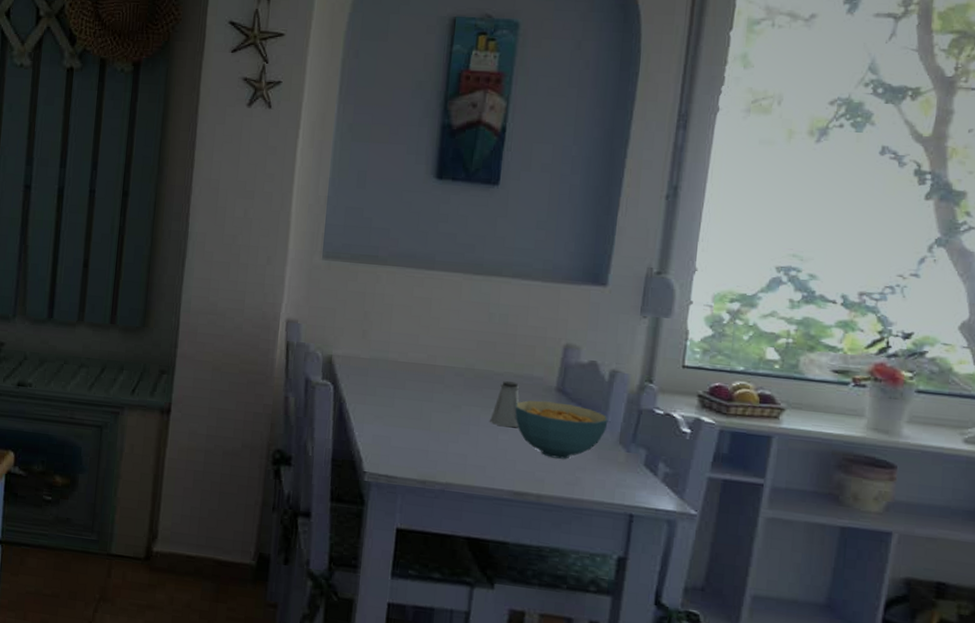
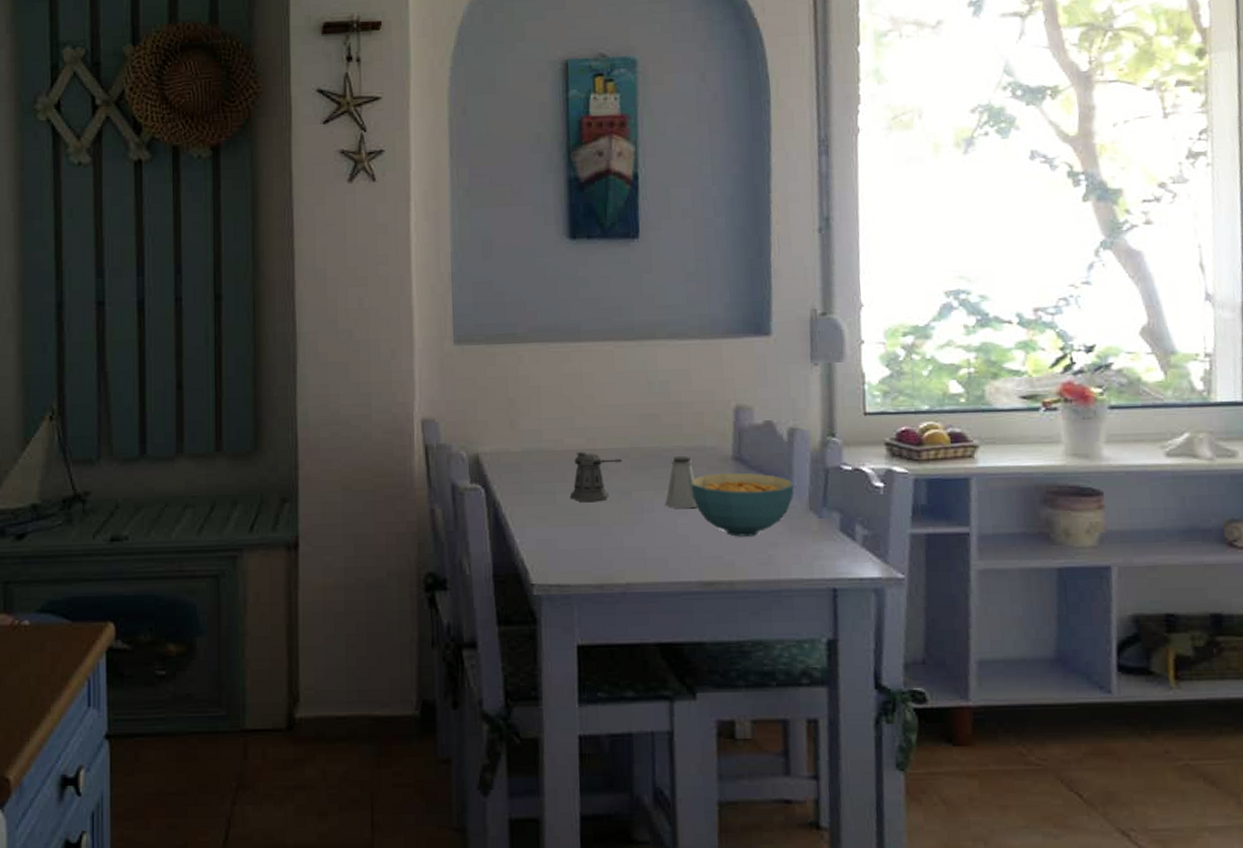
pepper shaker: none [406,365,457,411] -> present [569,452,622,503]

